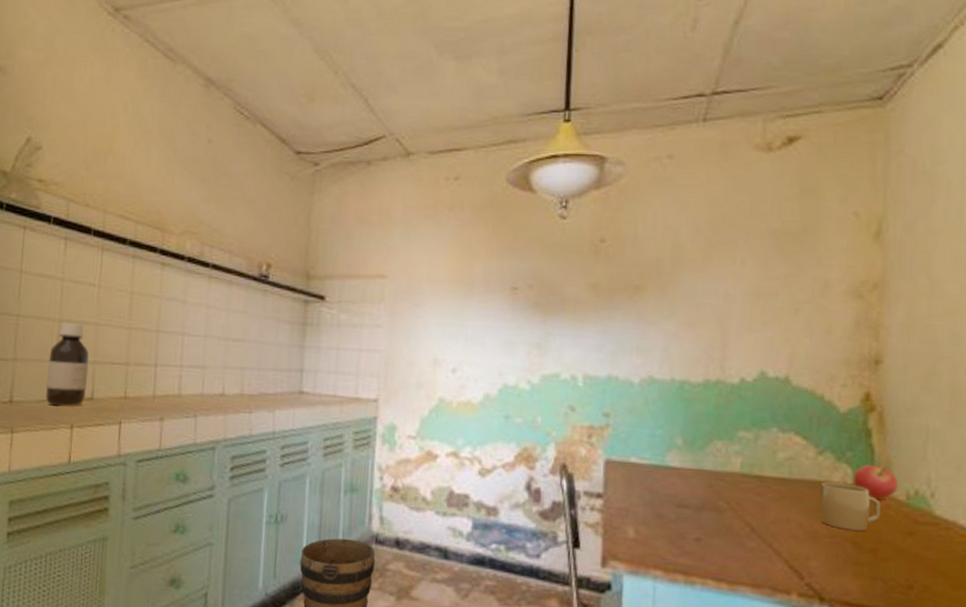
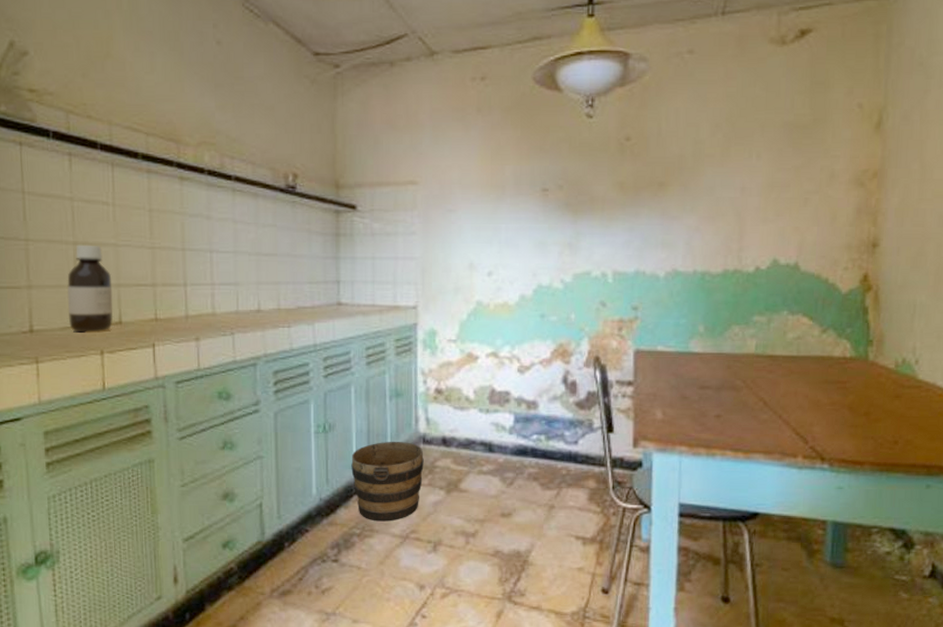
mug: present [819,482,881,531] -> none [822,357,874,398]
fruit: present [852,464,899,500] -> none [850,338,889,369]

